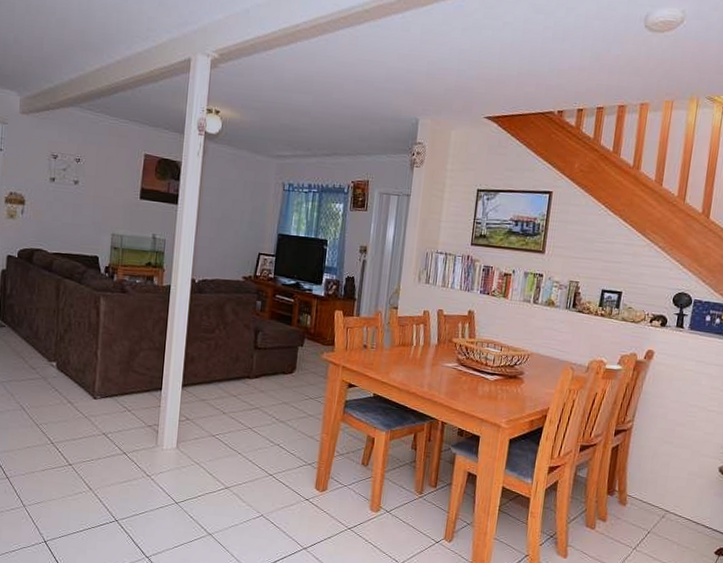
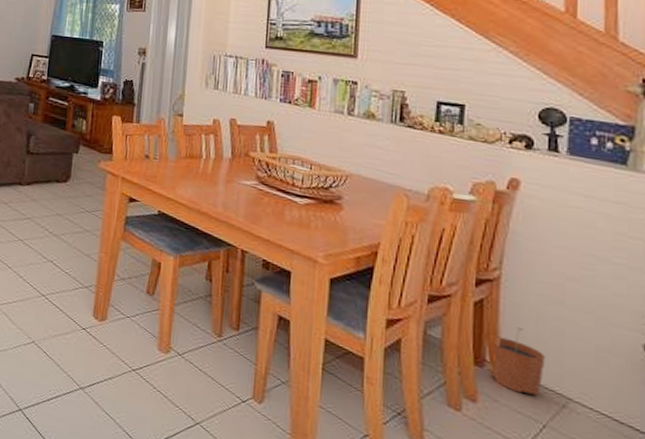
plant pot: none [618,463,655,512] -> present [491,327,545,397]

